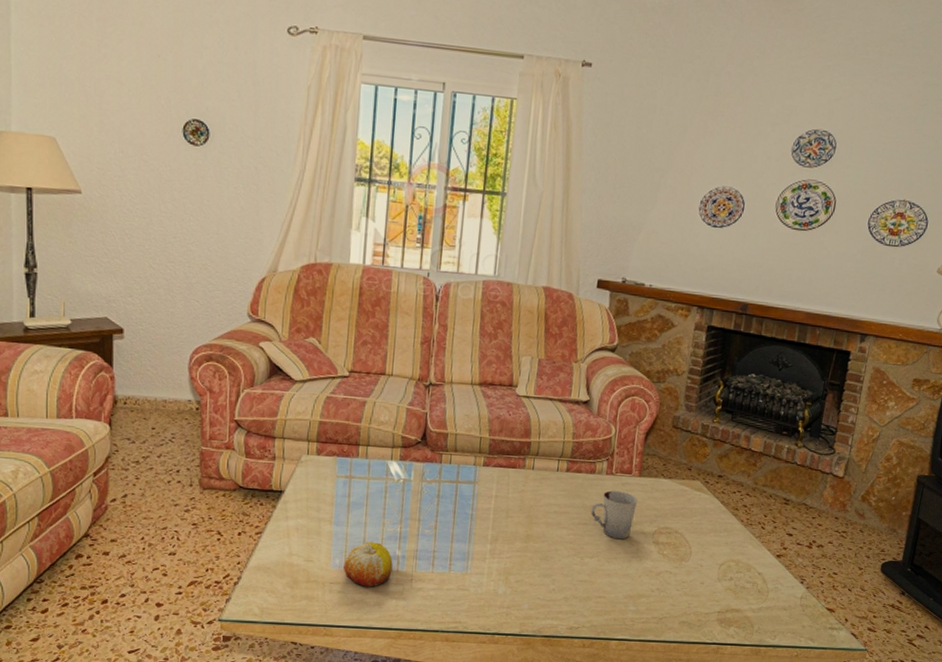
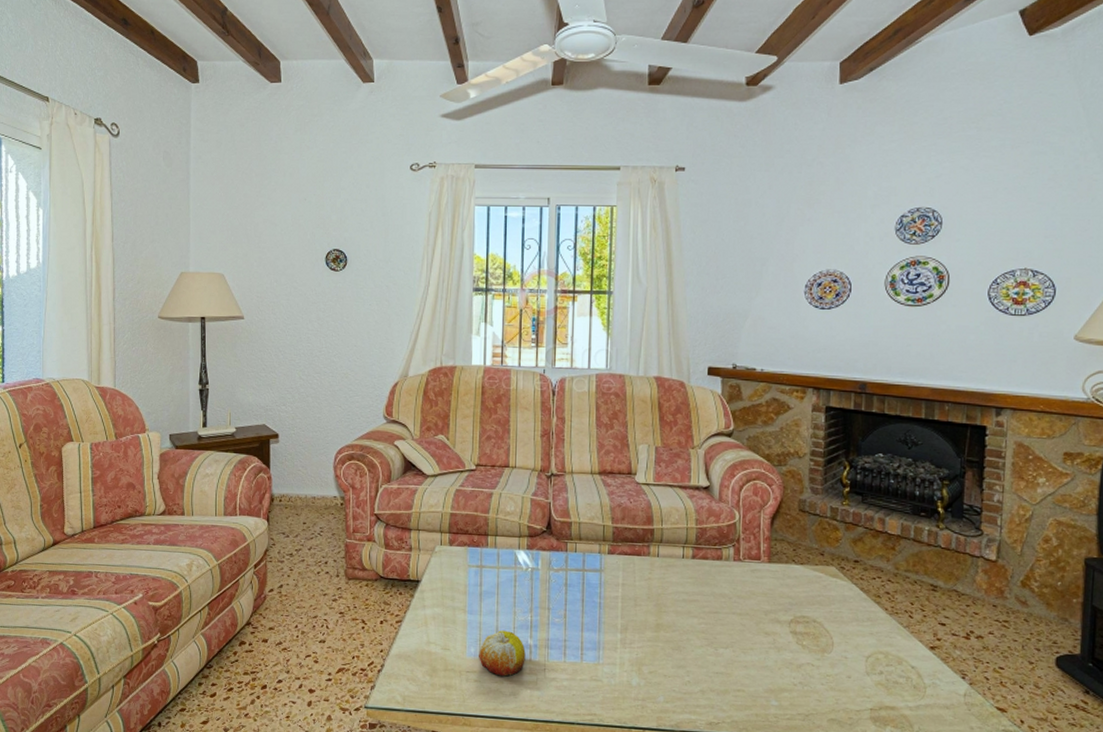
cup: present [590,490,637,540] -> none [721,577,769,629]

